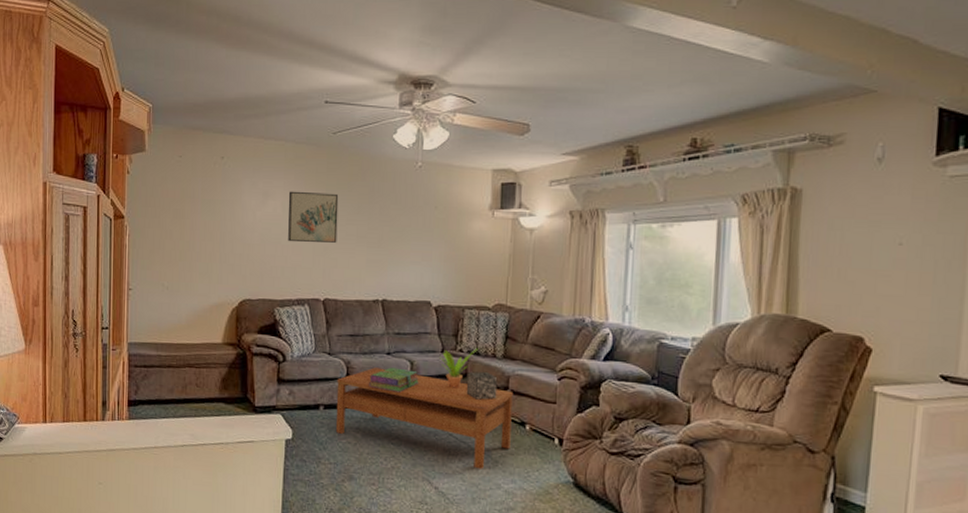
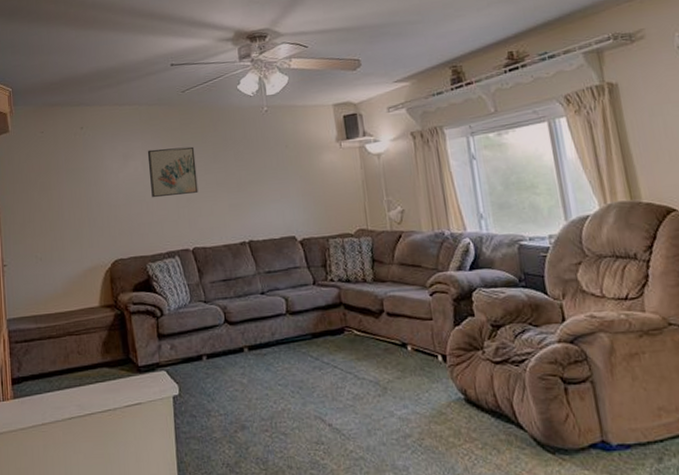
coffee table: present [335,367,513,469] -> none [216,308,396,399]
stack of books: present [368,367,419,393] -> none [246,306,296,331]
potted plant: present [439,348,478,389] -> none [312,275,348,319]
decorative box: present [466,371,498,400] -> none [341,297,374,327]

